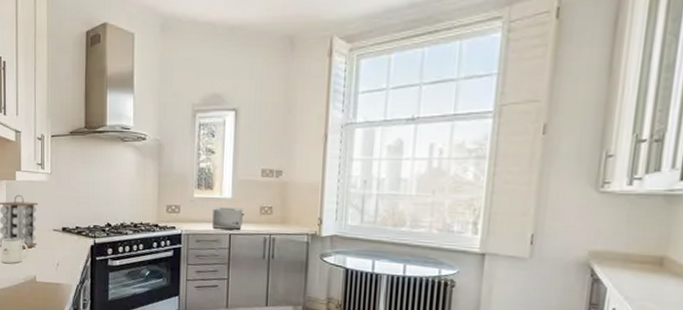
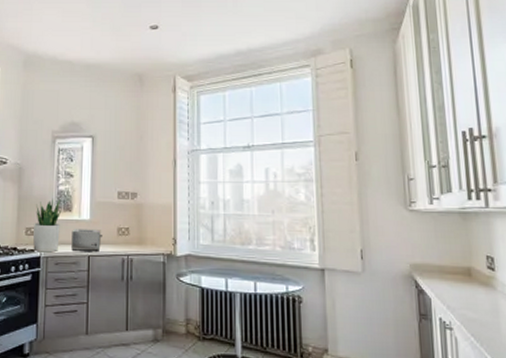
planter: none [174,177,203,230] -> present [33,199,62,253]

